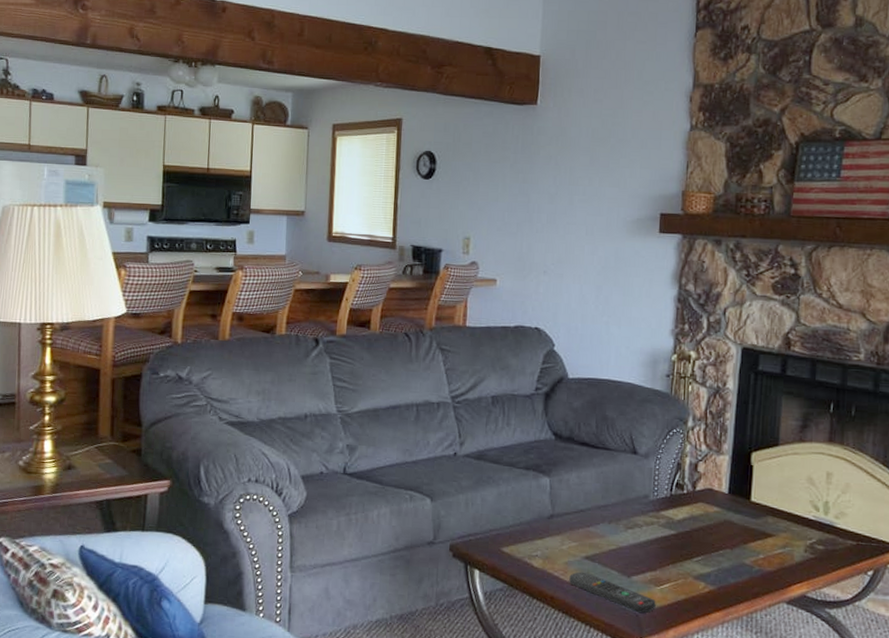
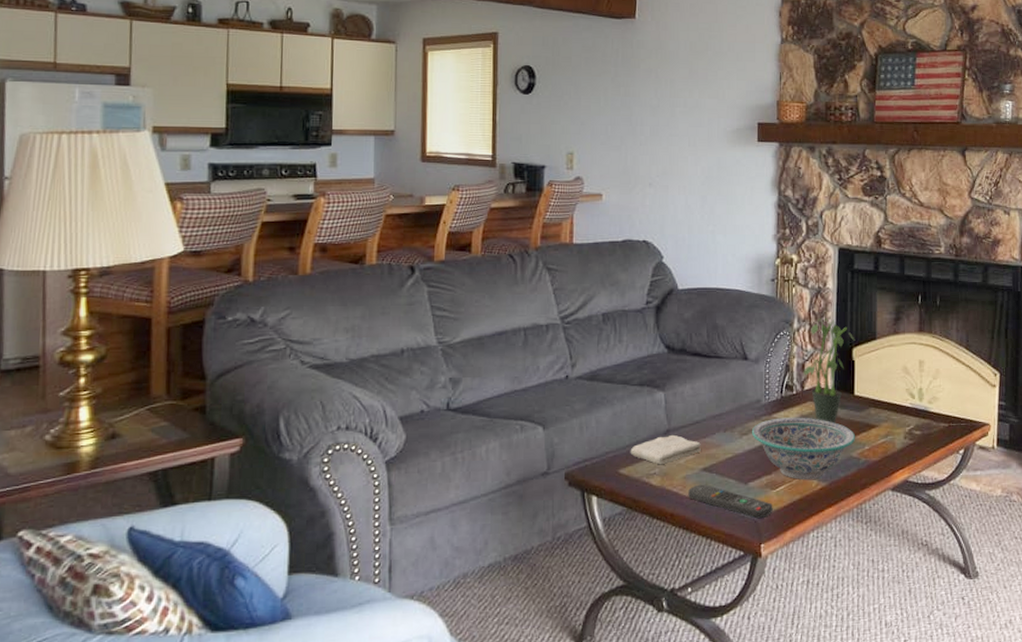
washcloth: none [513,520,584,548] -> present [630,434,701,465]
decorative bowl: none [637,515,750,581] -> present [751,417,856,480]
potted plant: none [696,418,755,528] -> present [804,318,855,424]

